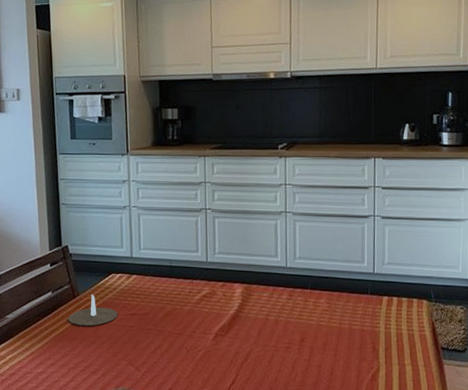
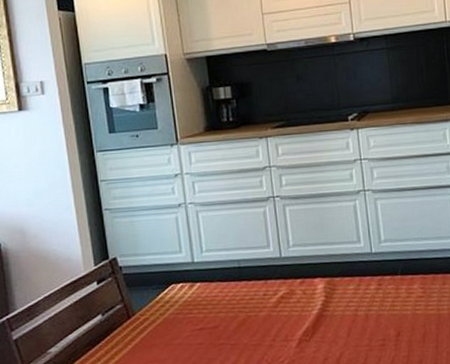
candle: present [67,294,118,326] -> none [122,311,183,351]

